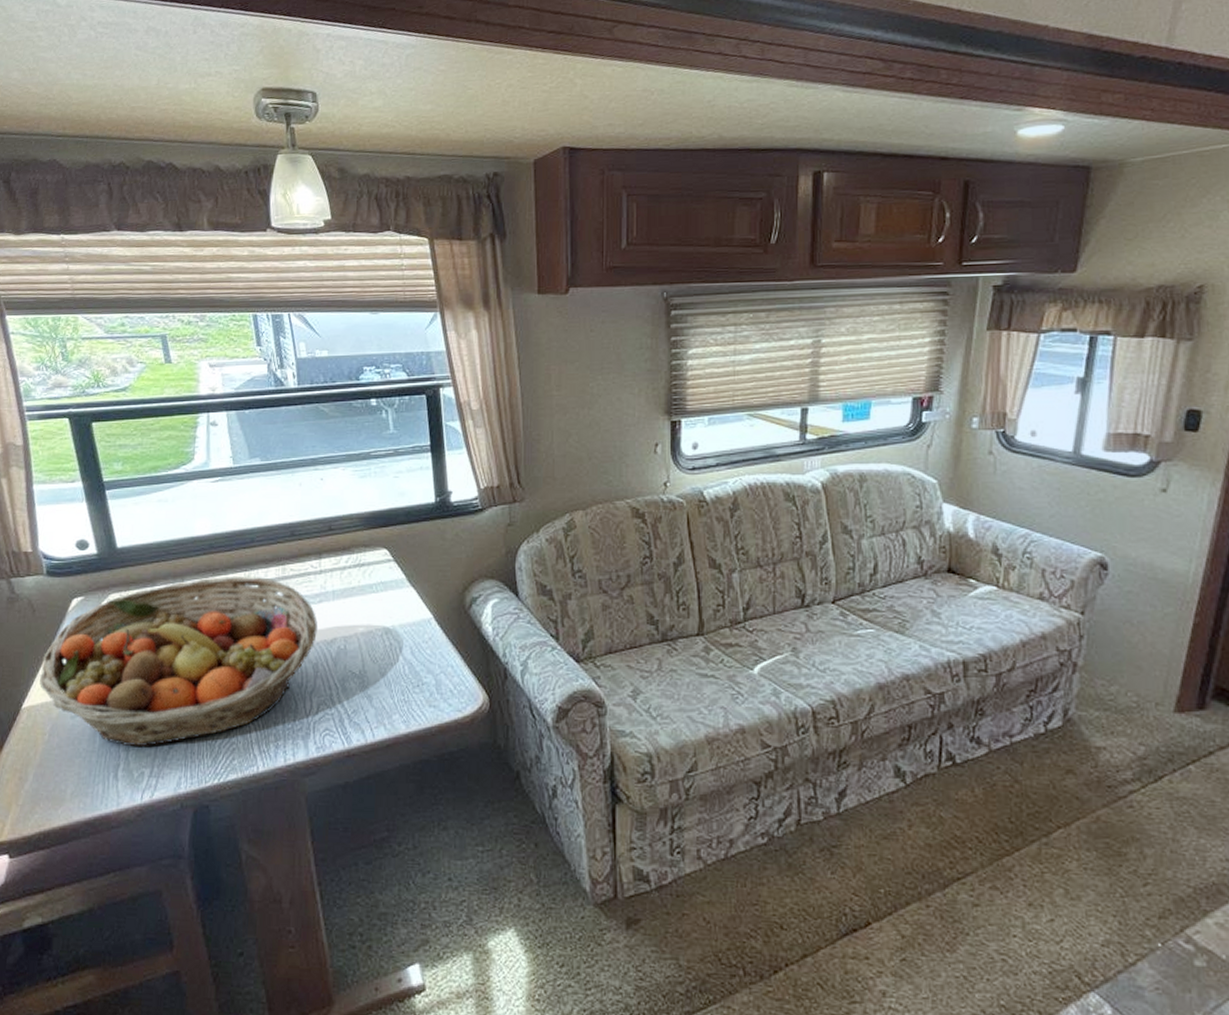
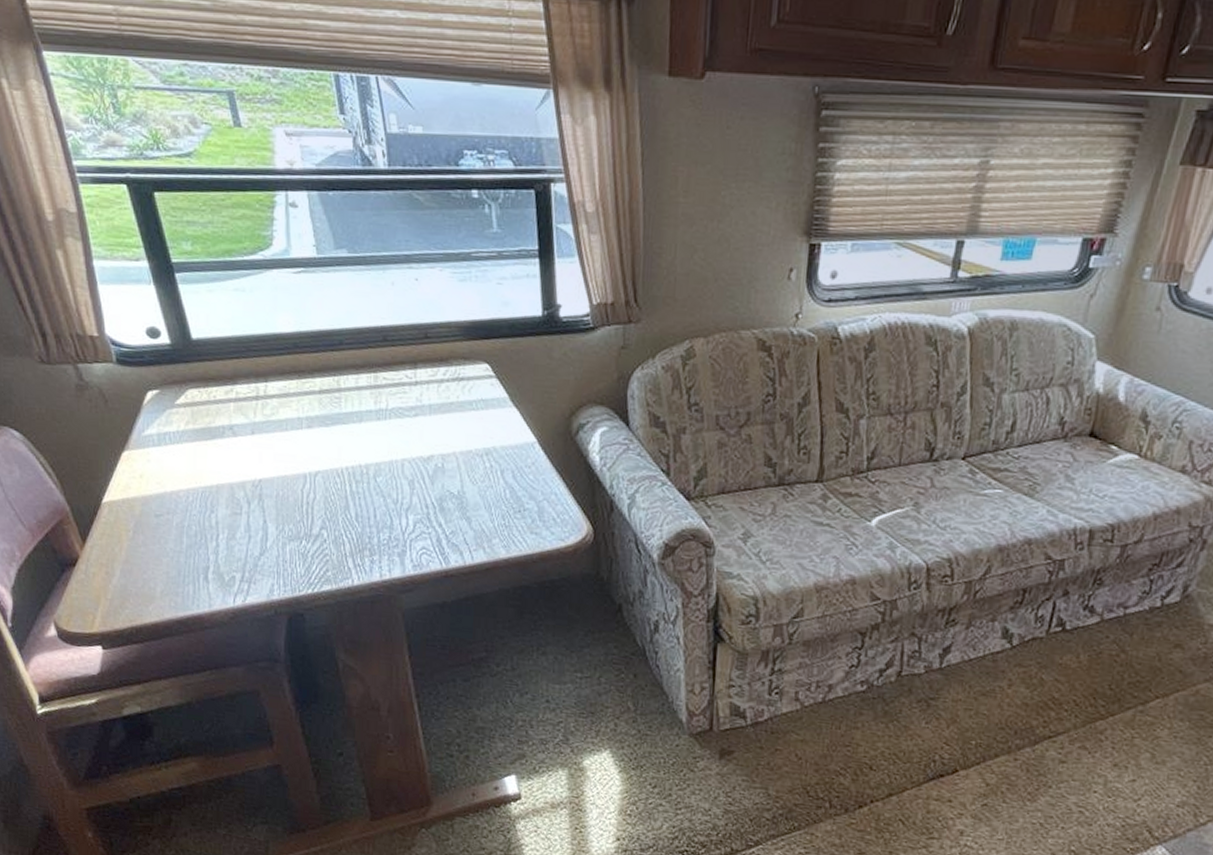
fruit basket: present [39,577,317,746] -> none [119,380,413,551]

